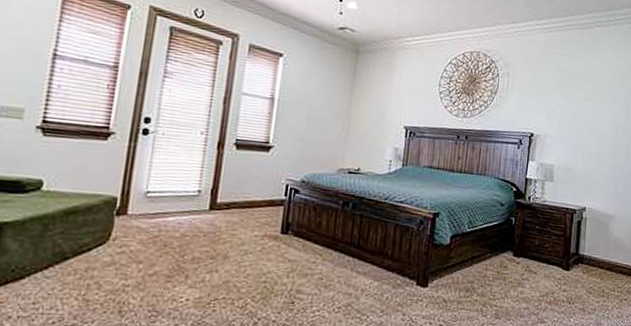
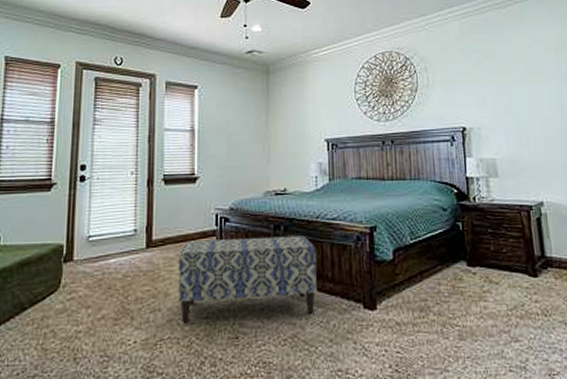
bench: none [238,207,380,286] -> present [178,236,317,323]

